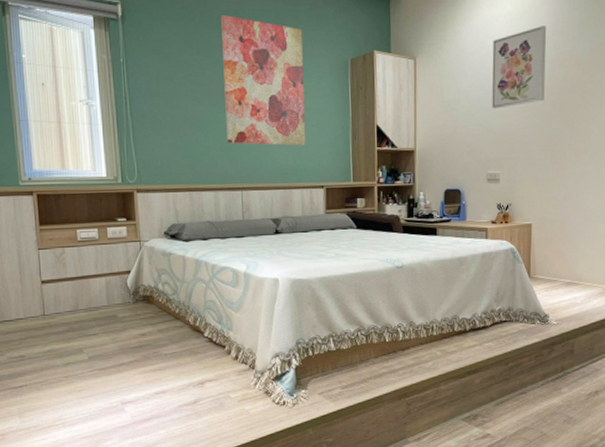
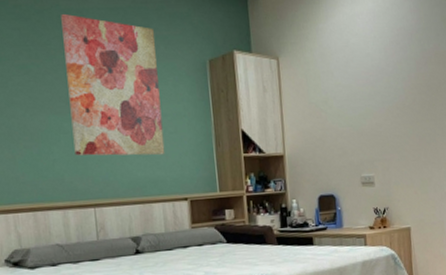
wall art: present [491,26,547,109] -> none [357,23,414,109]

